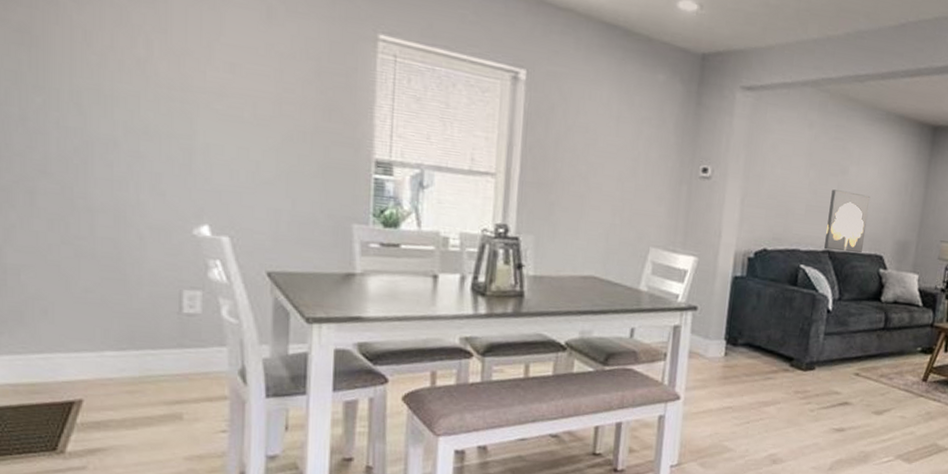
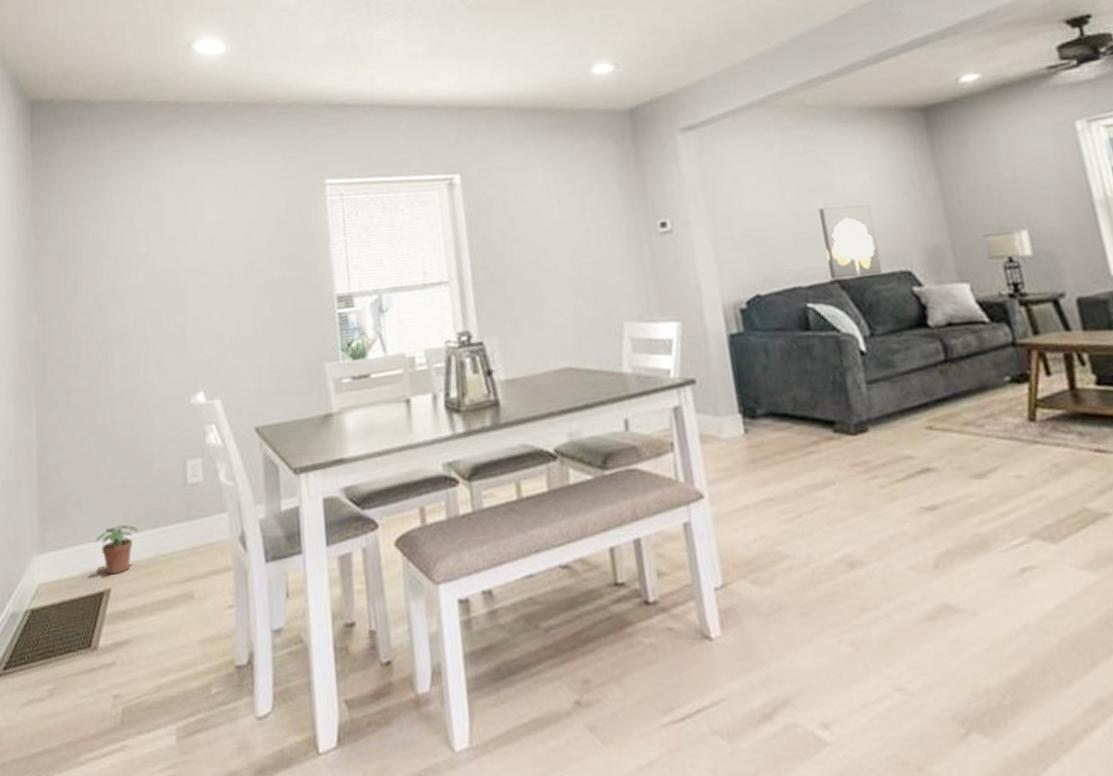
potted plant: none [65,340,120,387] -> present [95,524,138,575]

